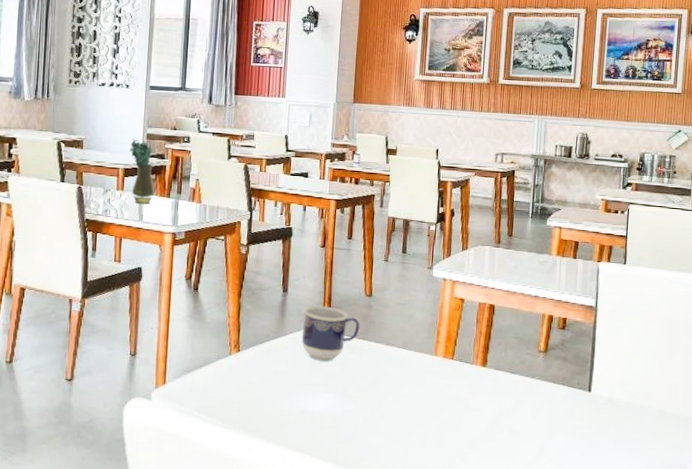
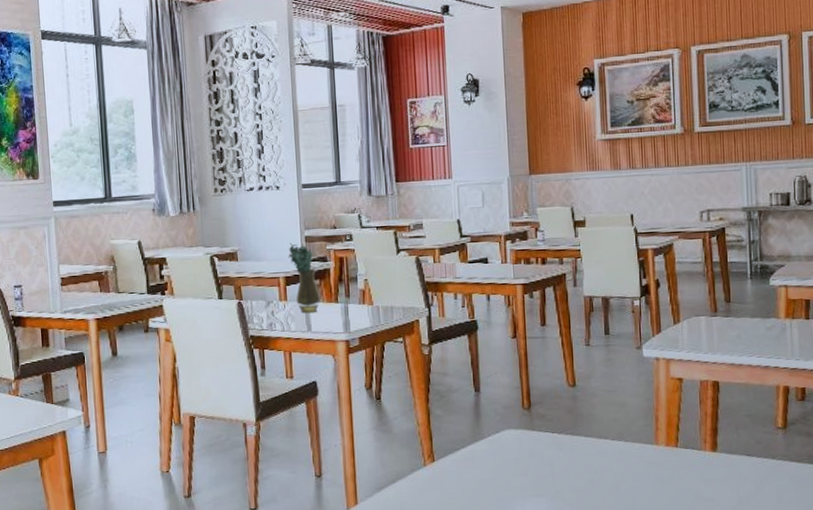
cup: present [301,305,360,361] -> none [500,402,566,462]

